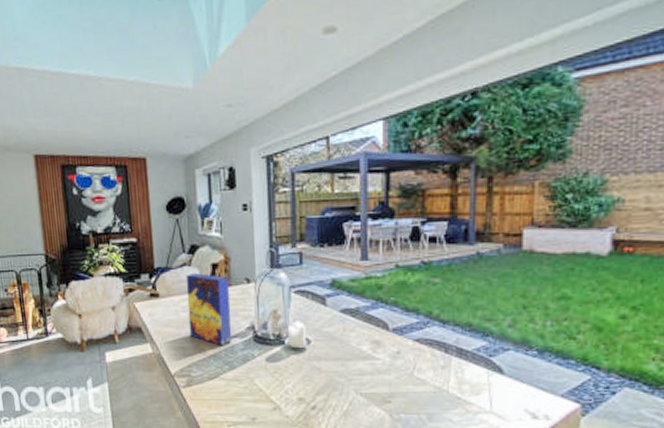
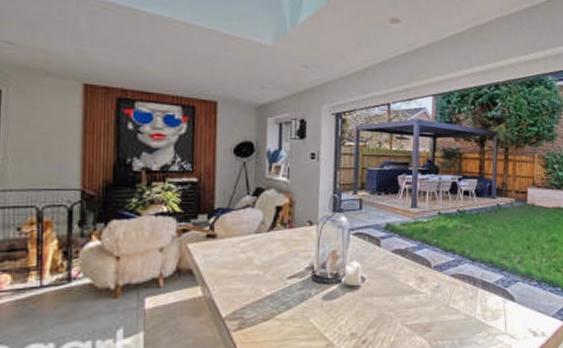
cereal box: present [185,273,232,346] -> none [246,215,292,287]

